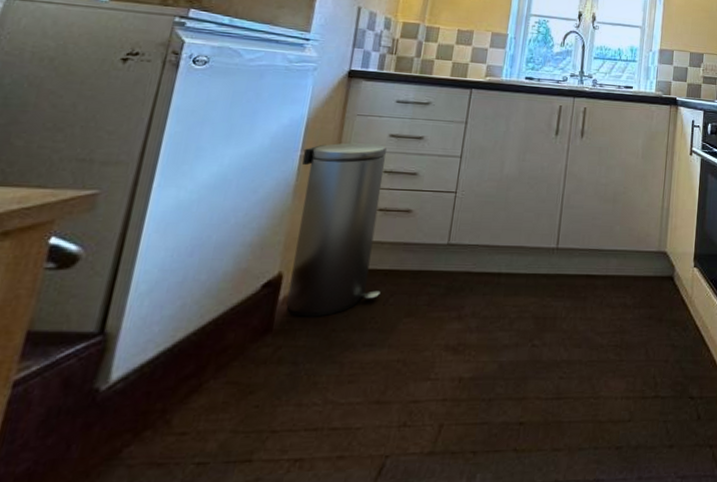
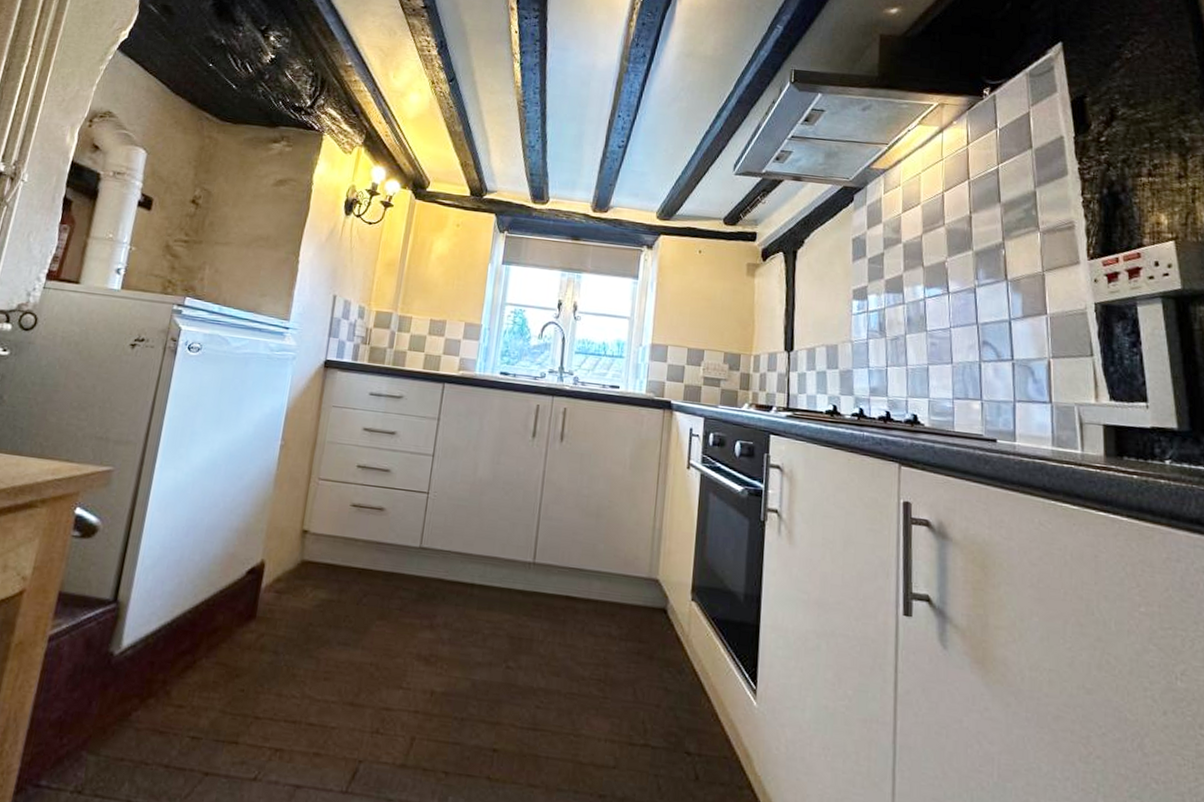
pedal bin: present [286,143,387,317] -> none [268,434,361,609]

